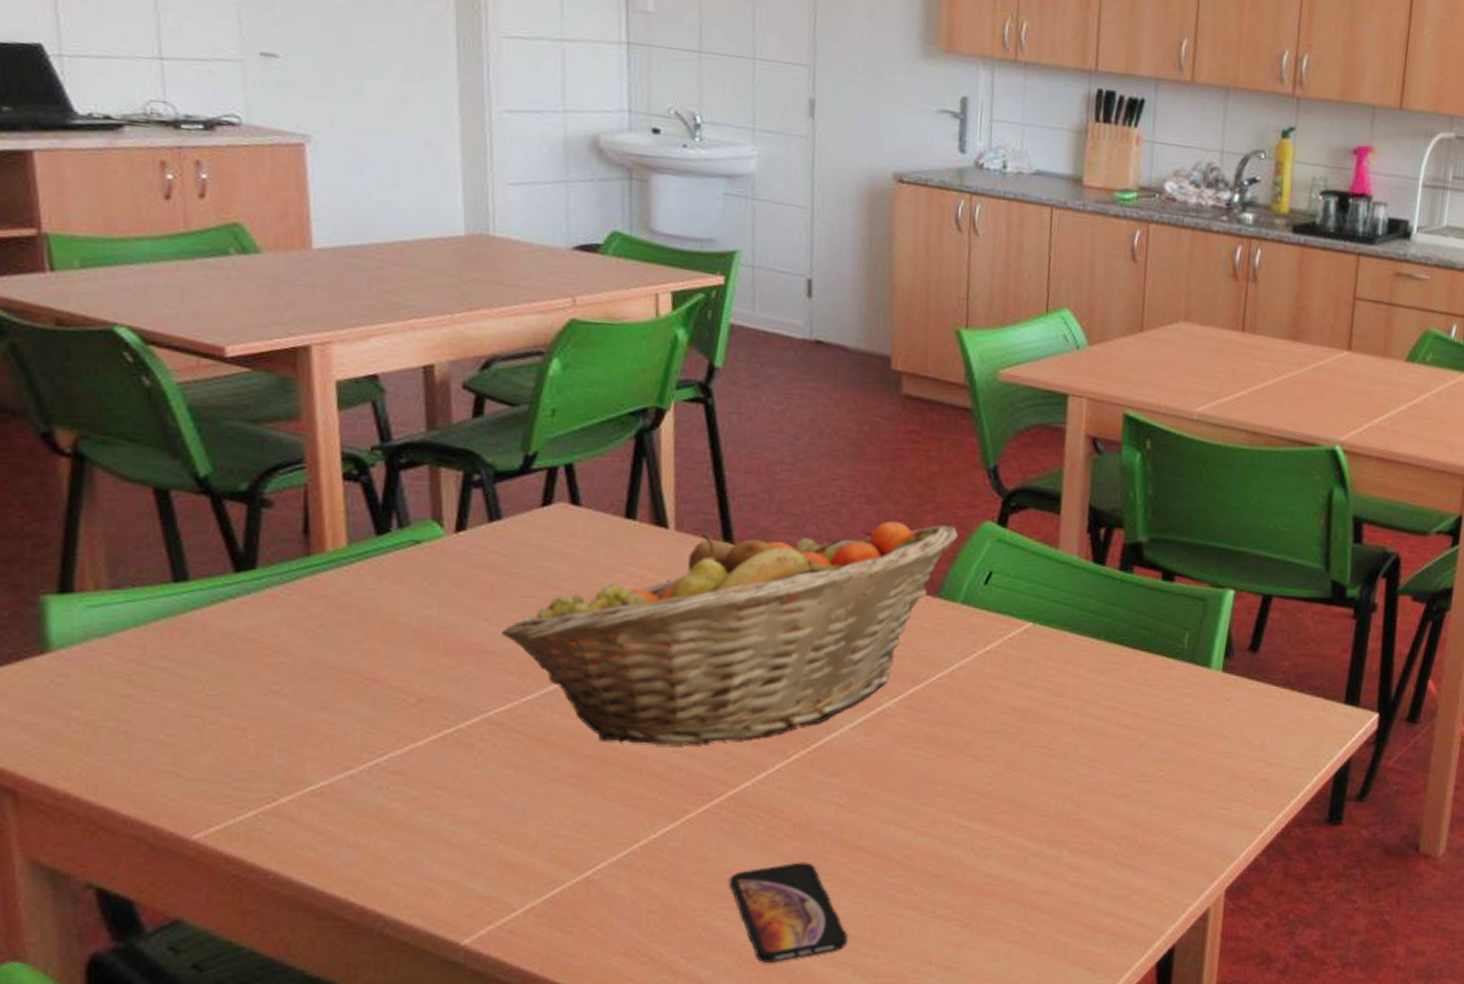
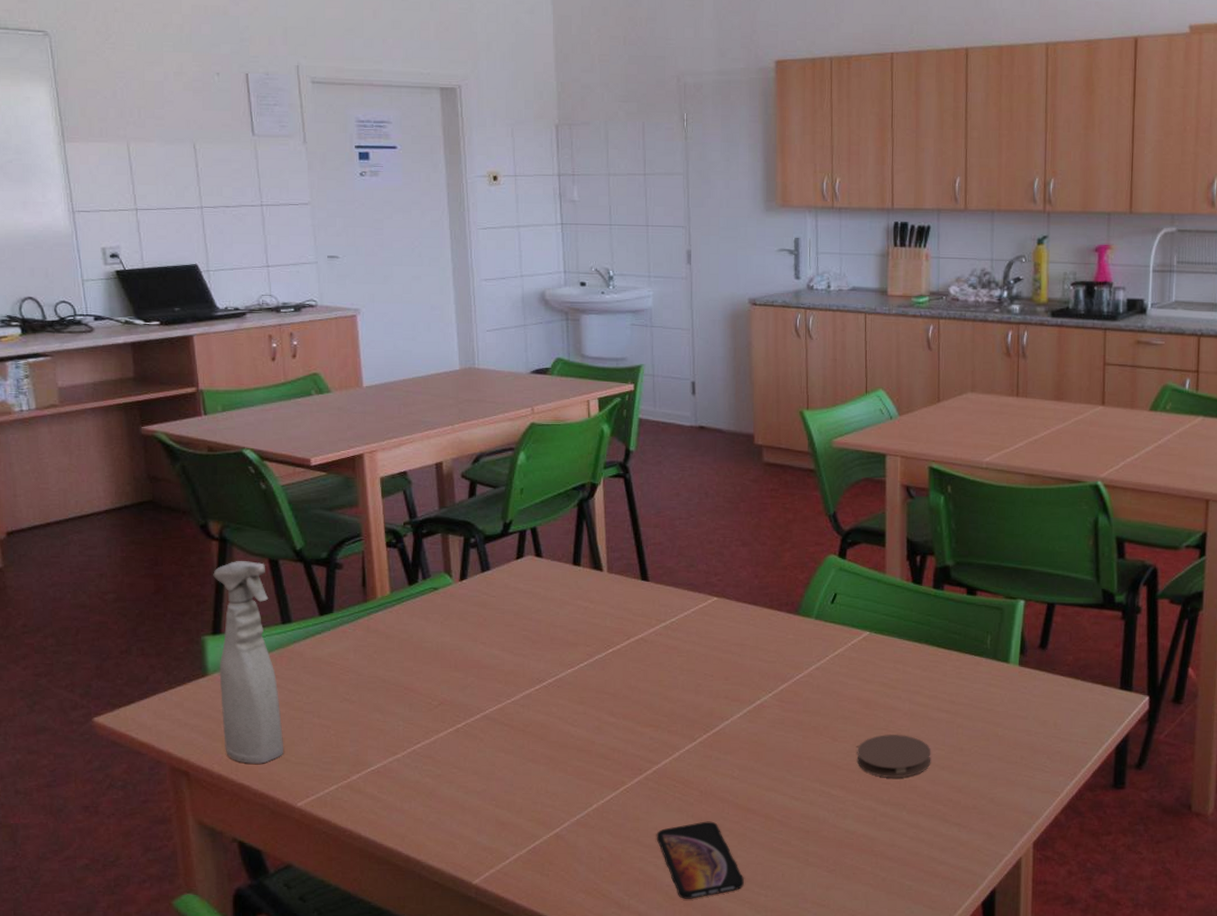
spray bottle: none [61,488,172,779] -> present [213,561,283,764]
fruit basket: present [500,521,959,746] -> none [492,558,810,734]
coaster: none [1006,753,1104,809] -> present [856,734,931,778]

